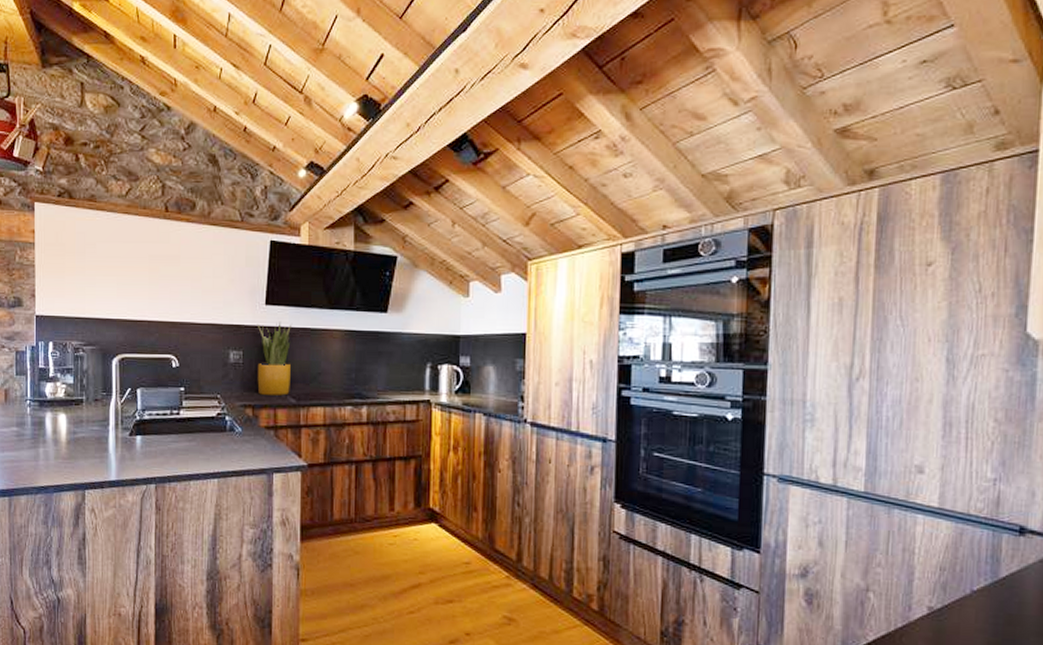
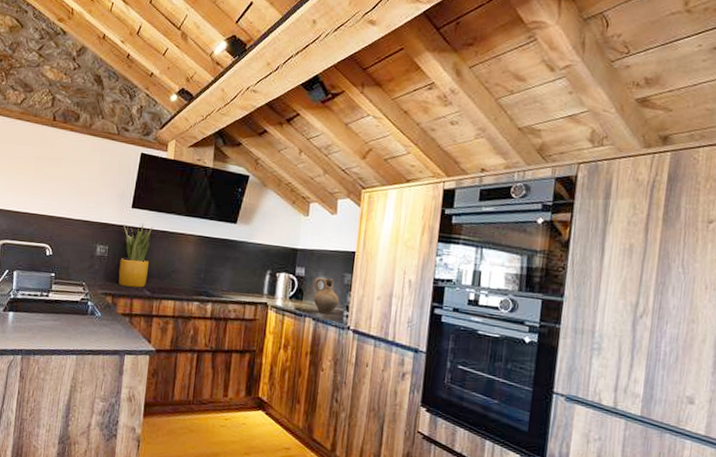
ceramic jug: none [481,365,512,408] -> present [313,277,340,315]

